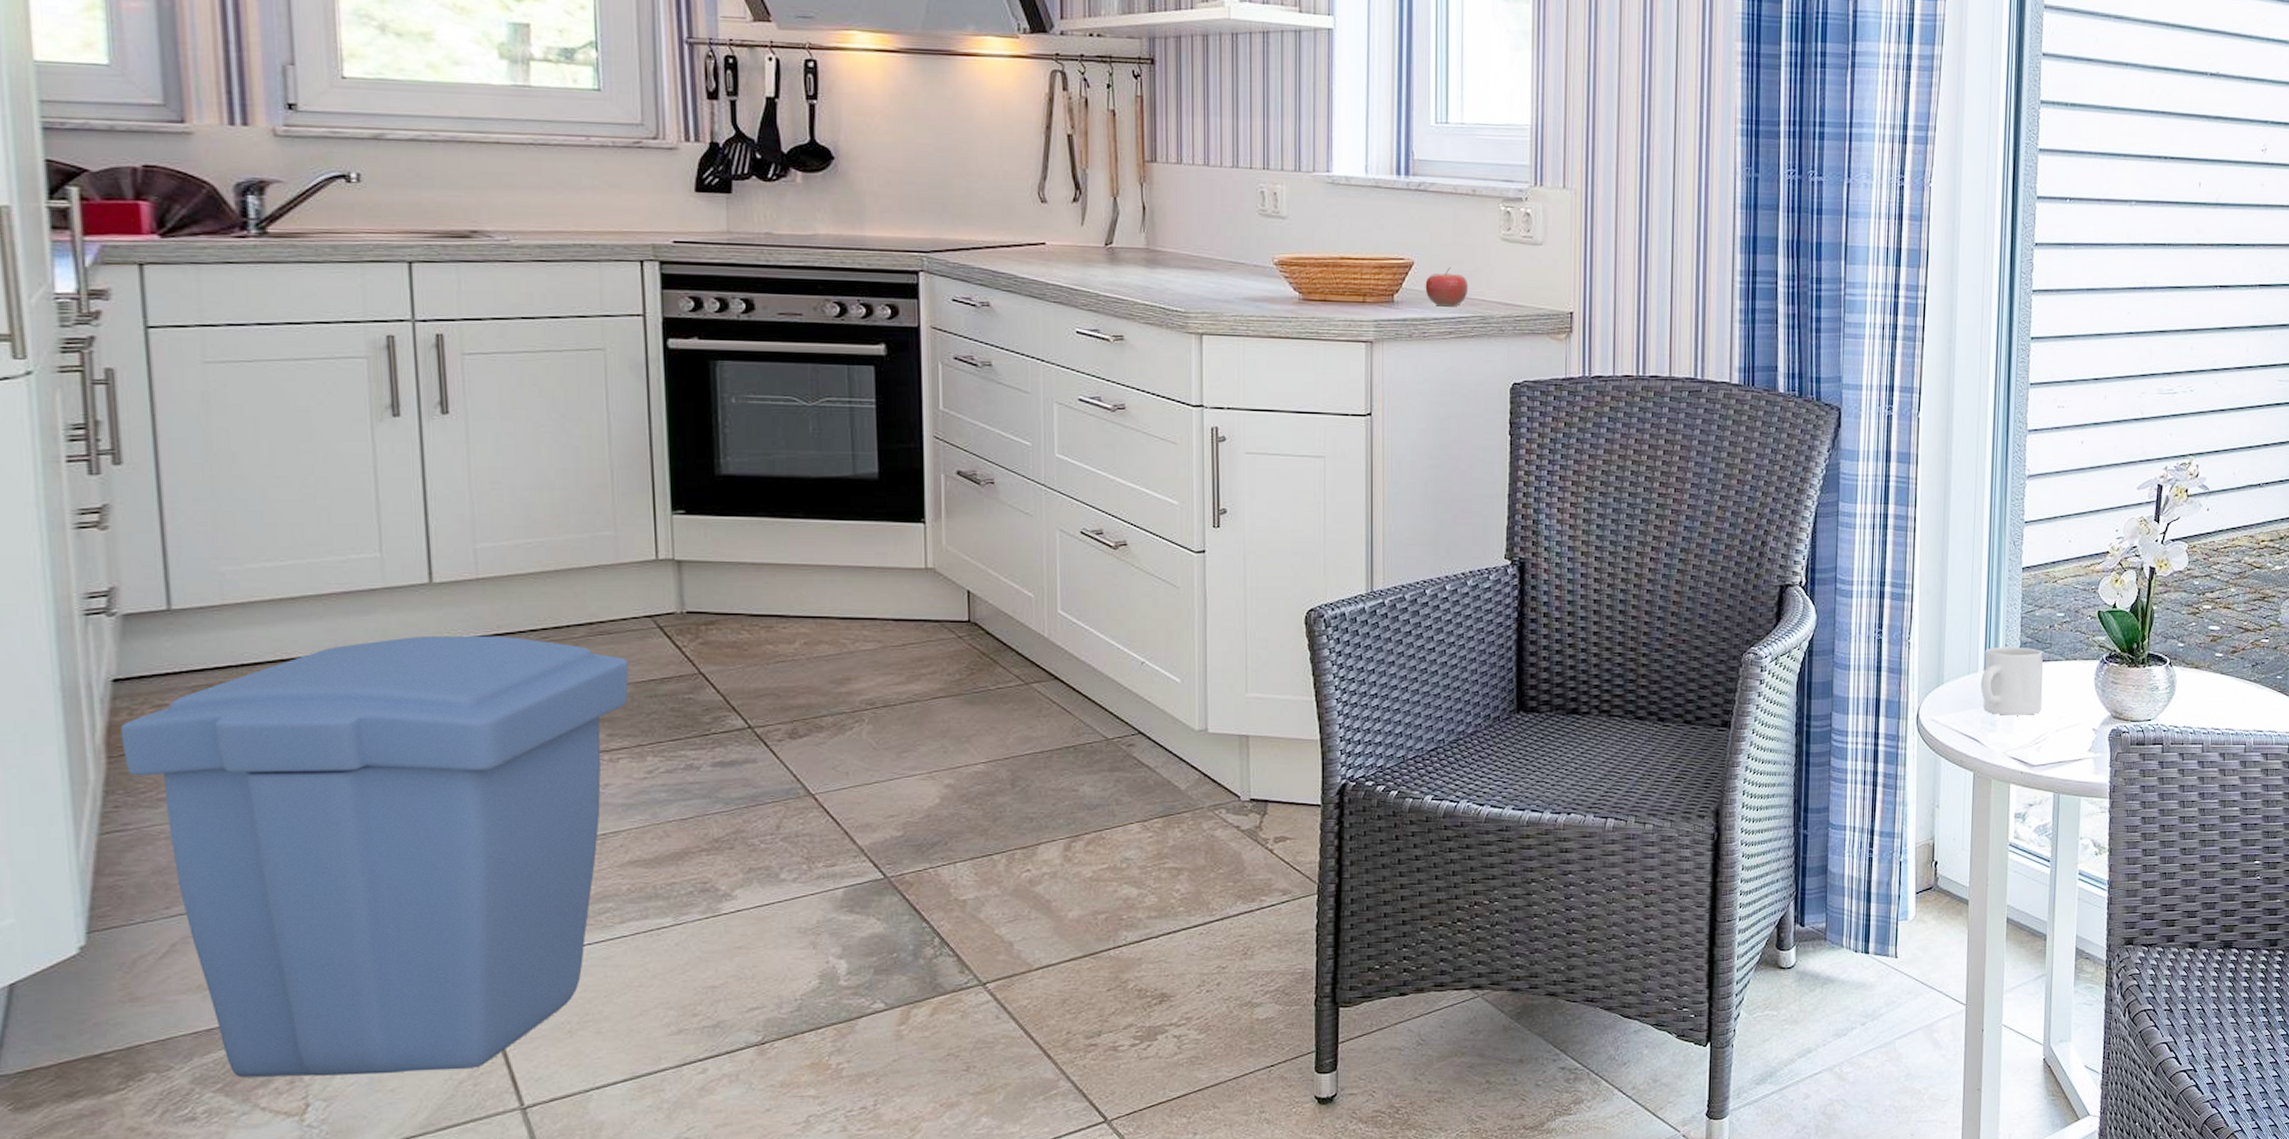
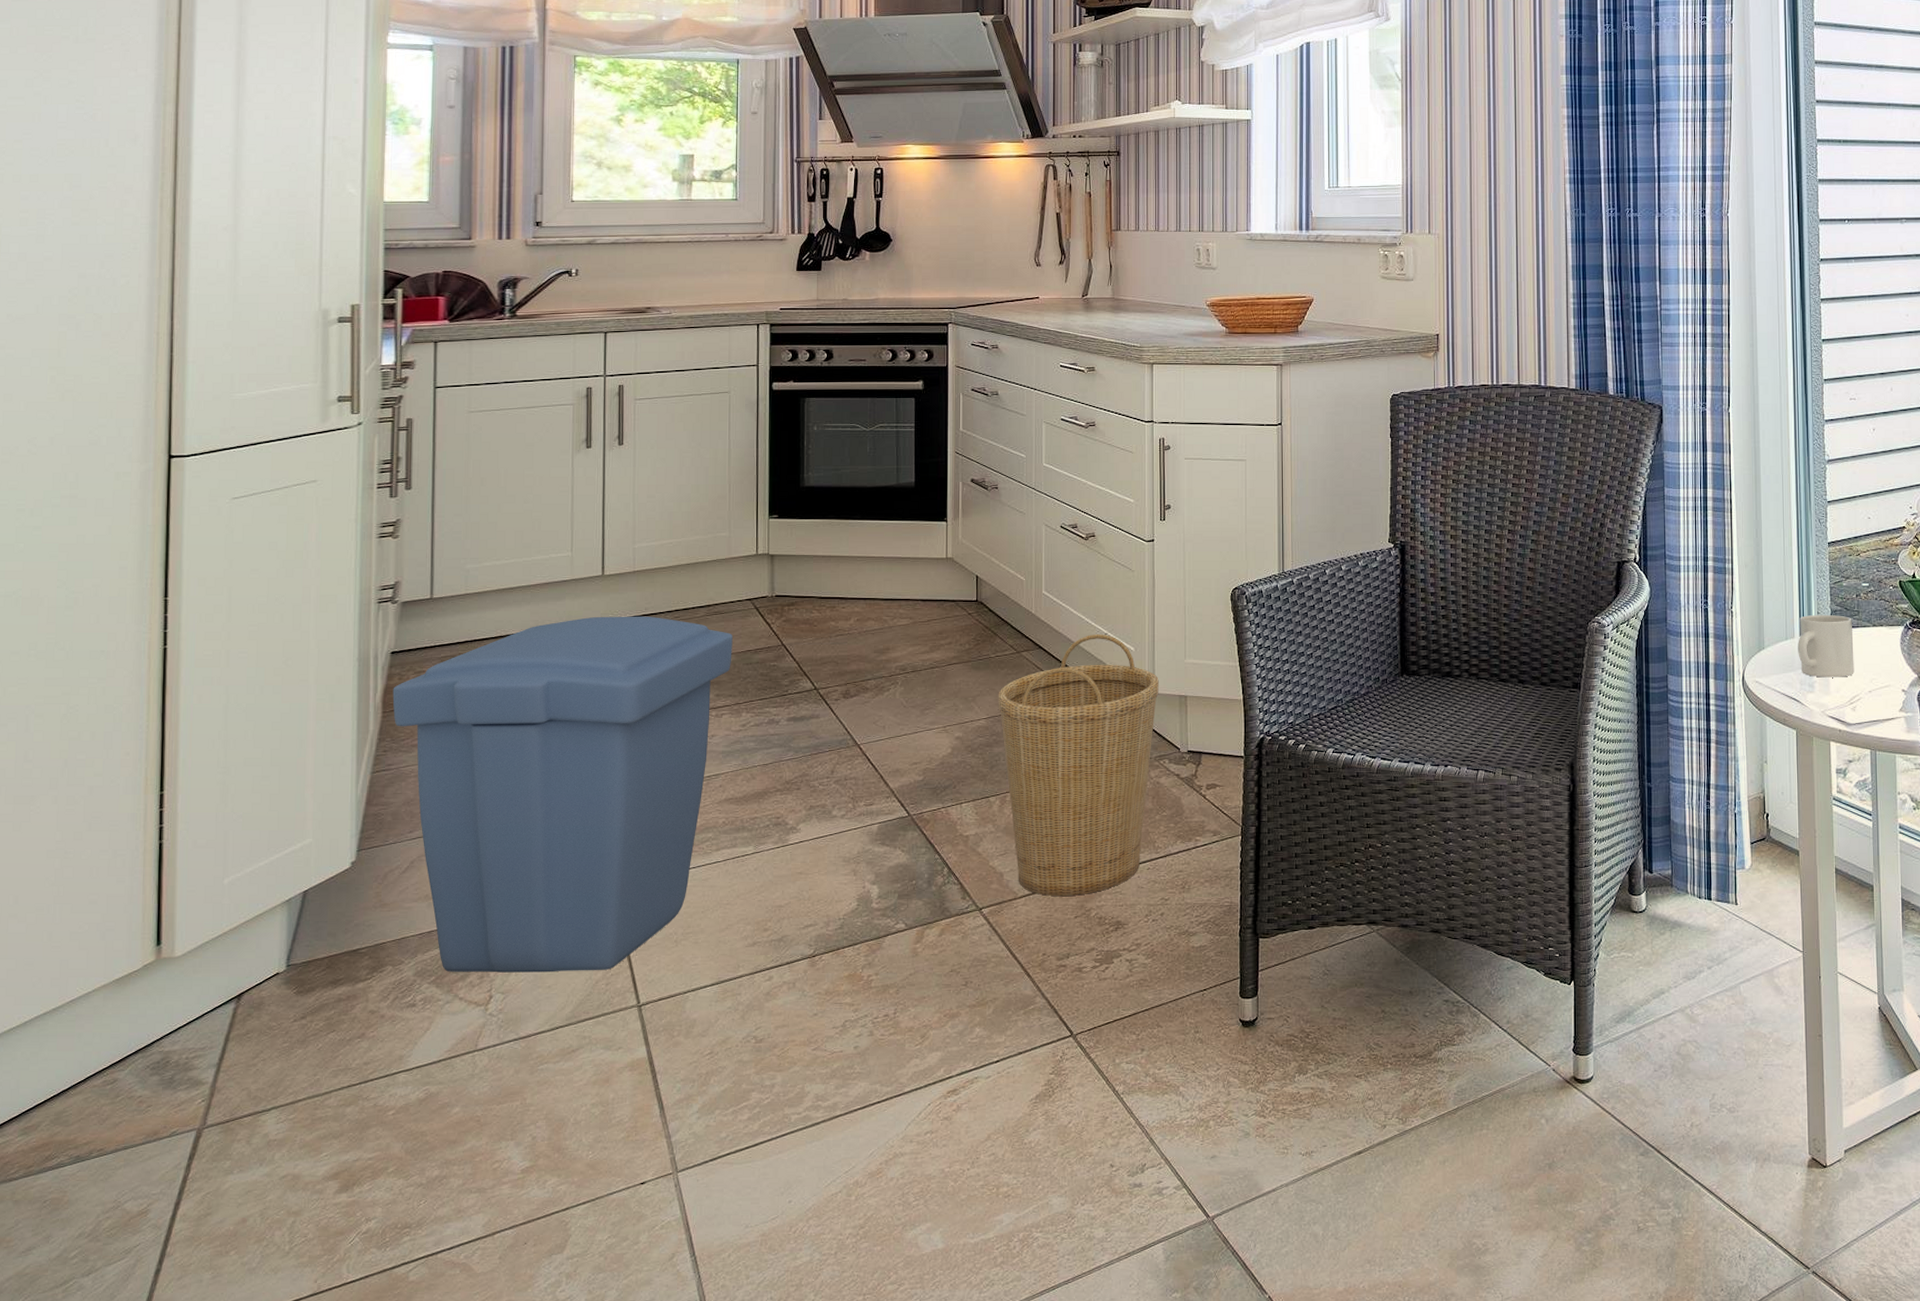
basket: none [1000,662,1213,968] -> present [998,633,1159,897]
fruit: present [1425,267,1469,307] -> none [1322,302,1356,334]

